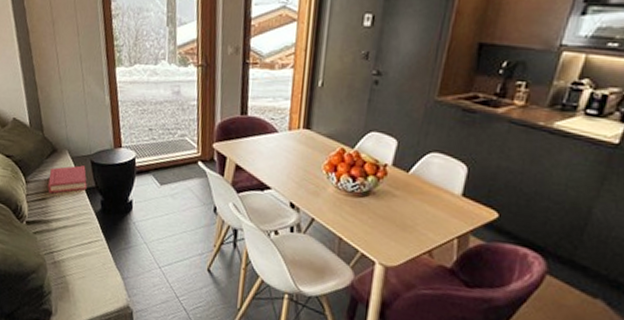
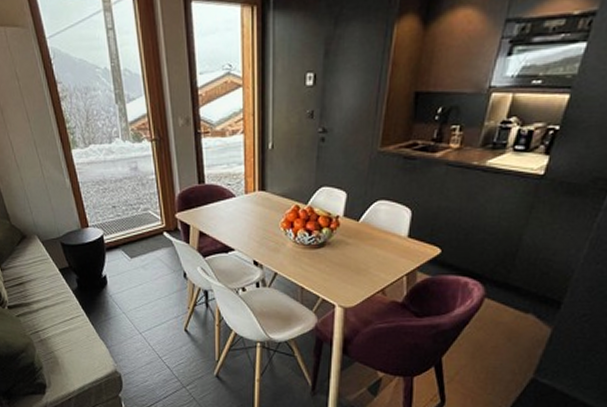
hardback book: present [48,165,87,194] -> none [22,248,61,278]

